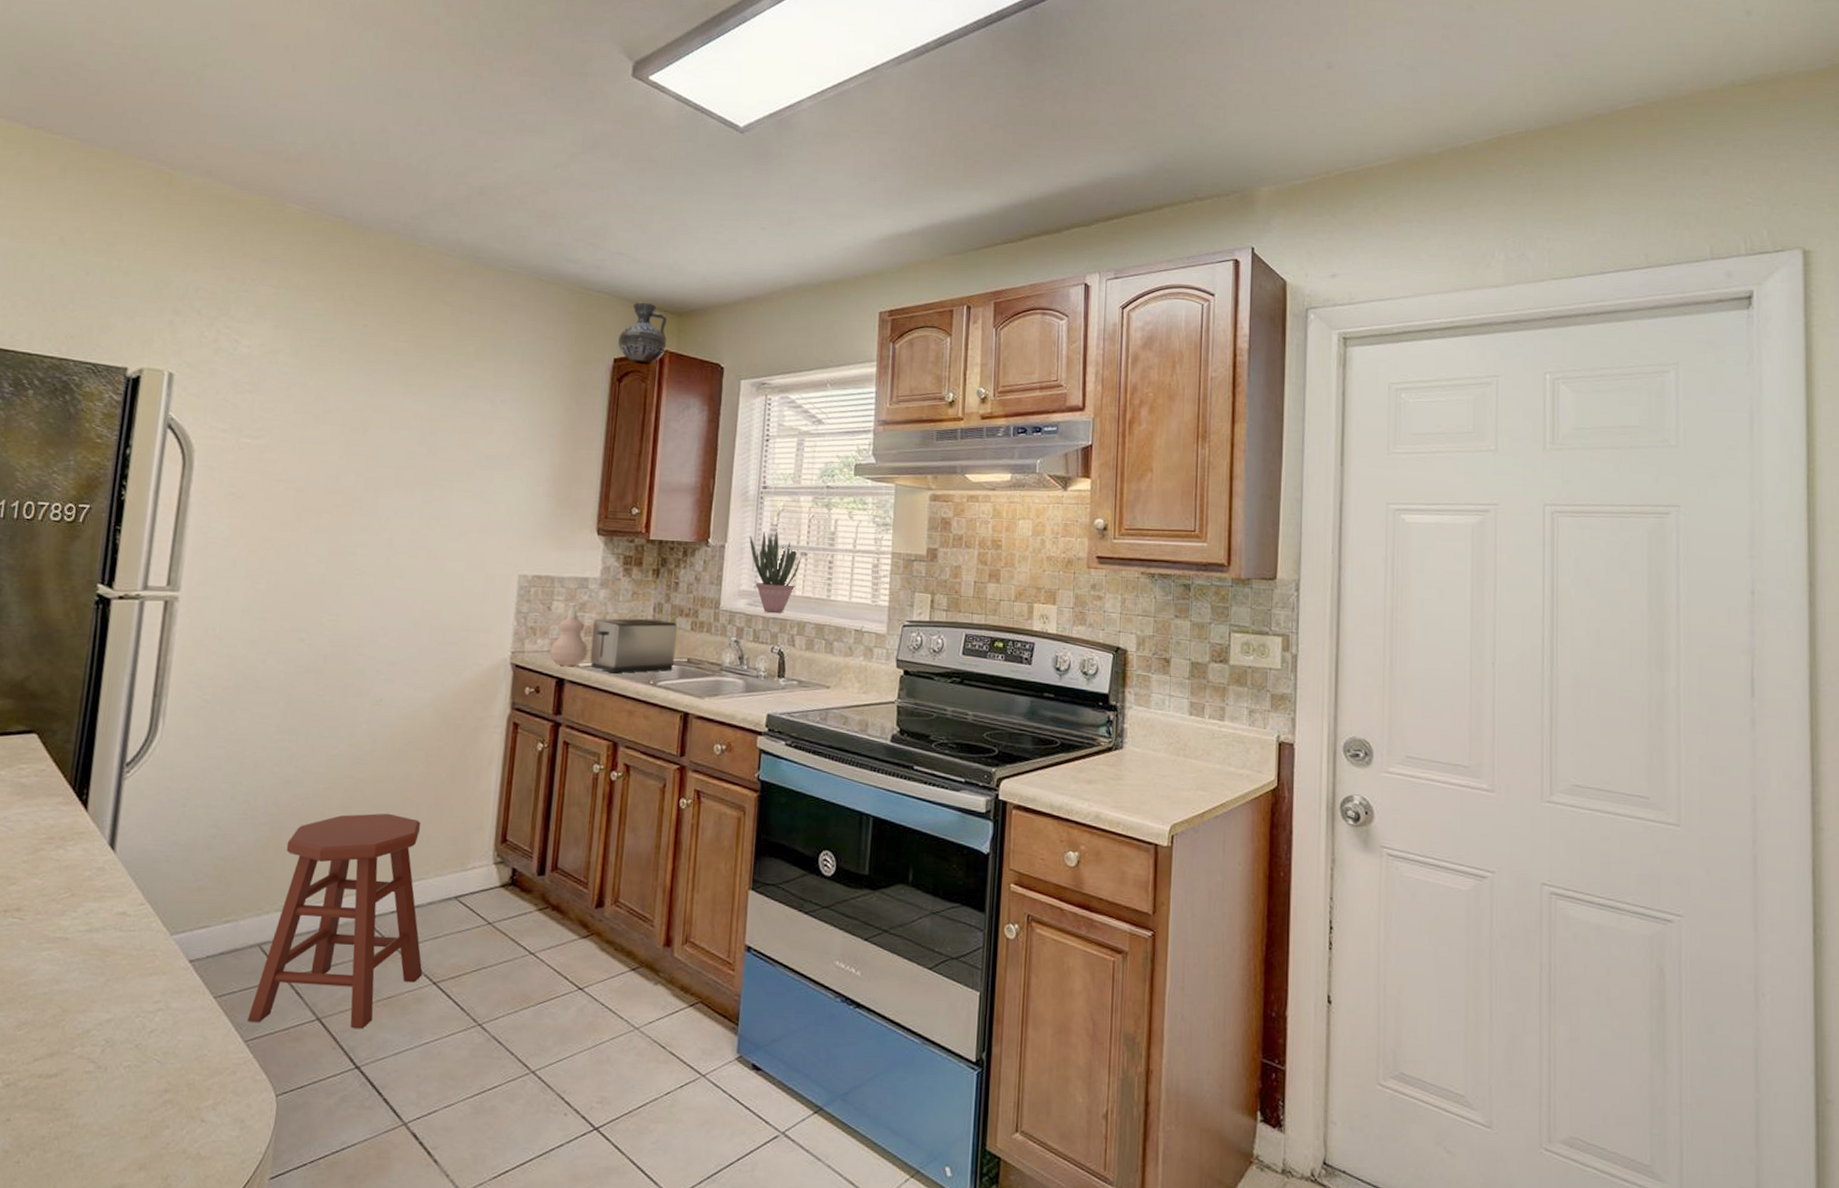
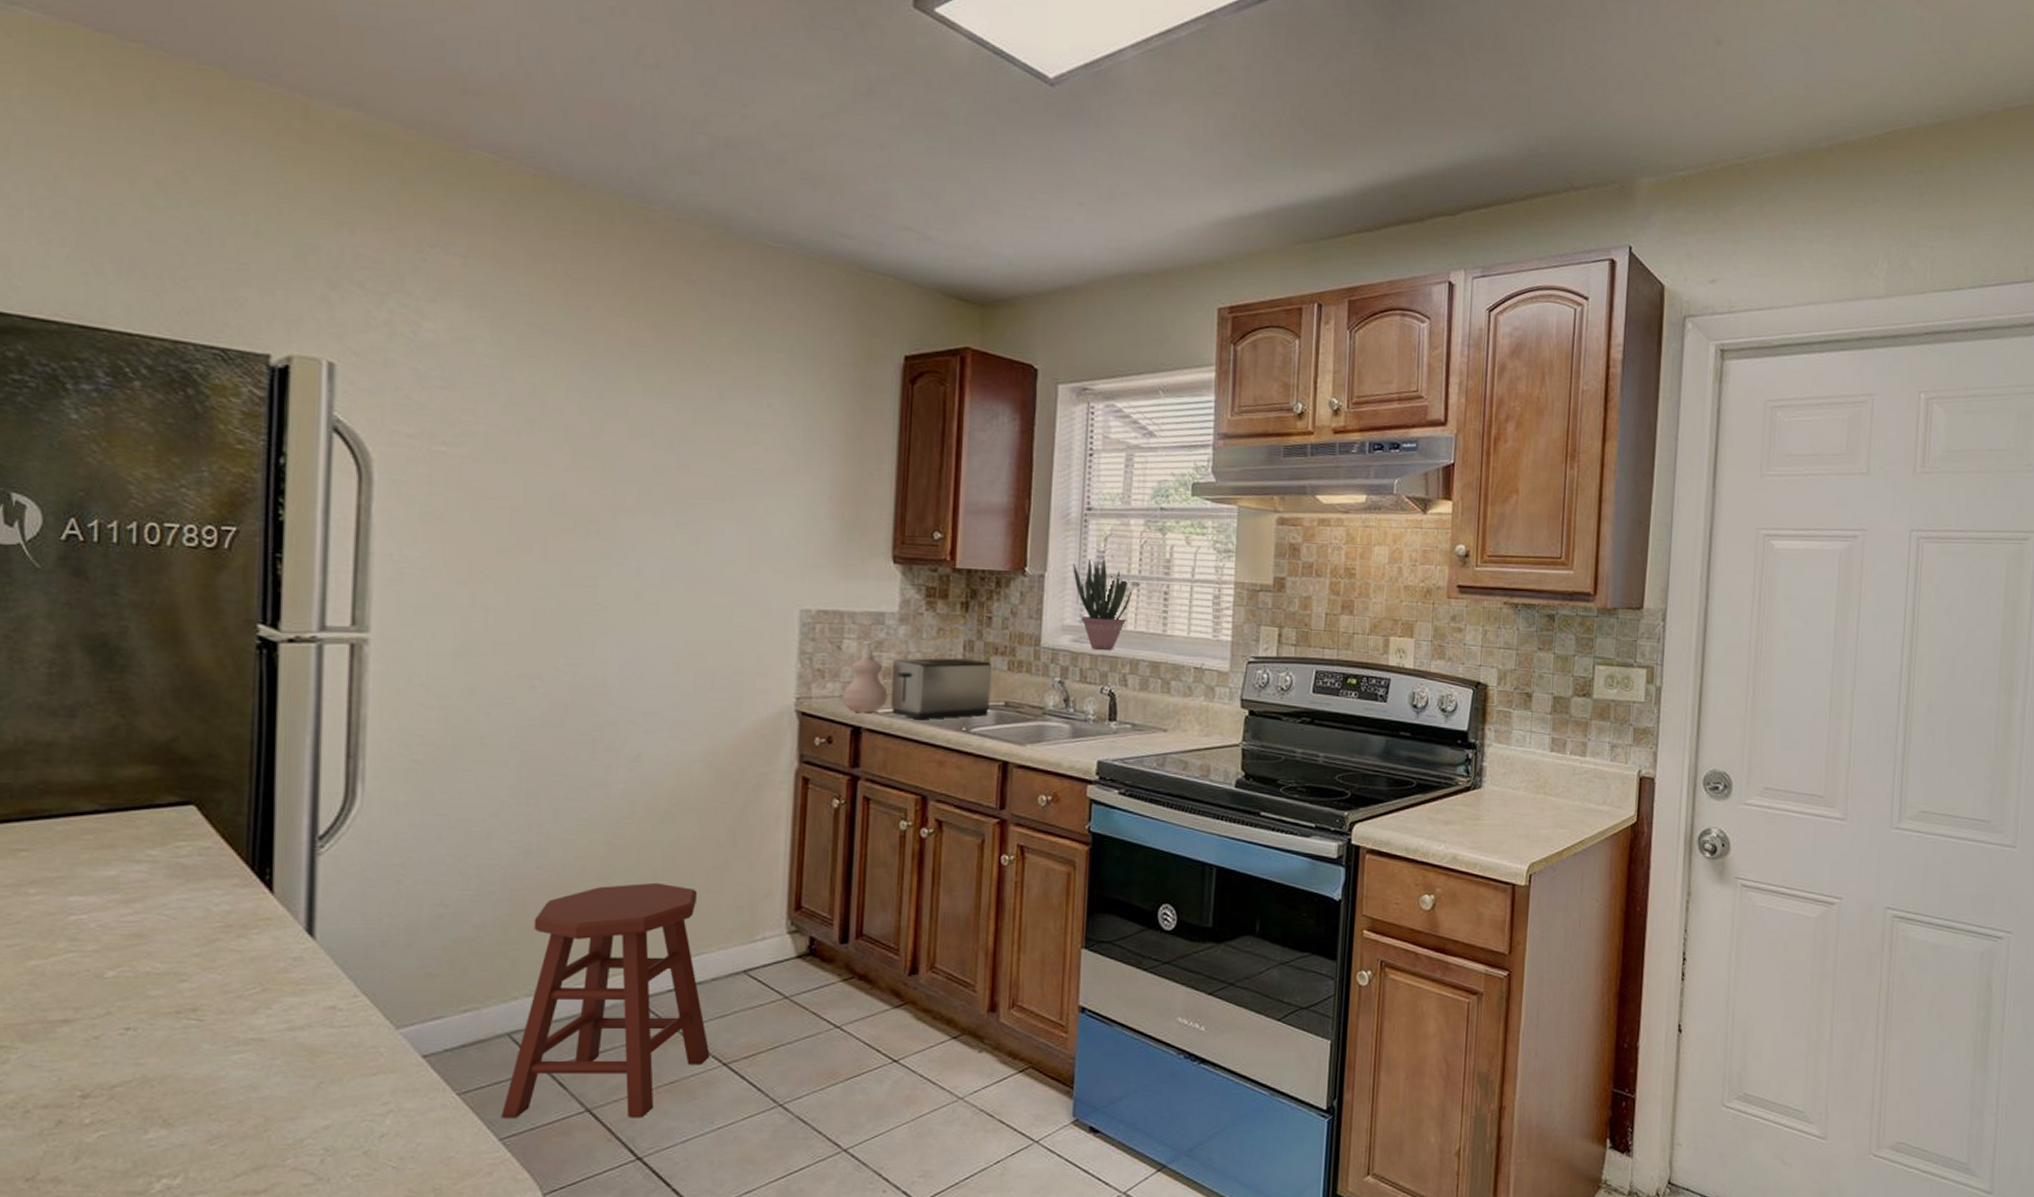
ceramic jug: present [617,302,667,366] -> none [908,288,969,365]

